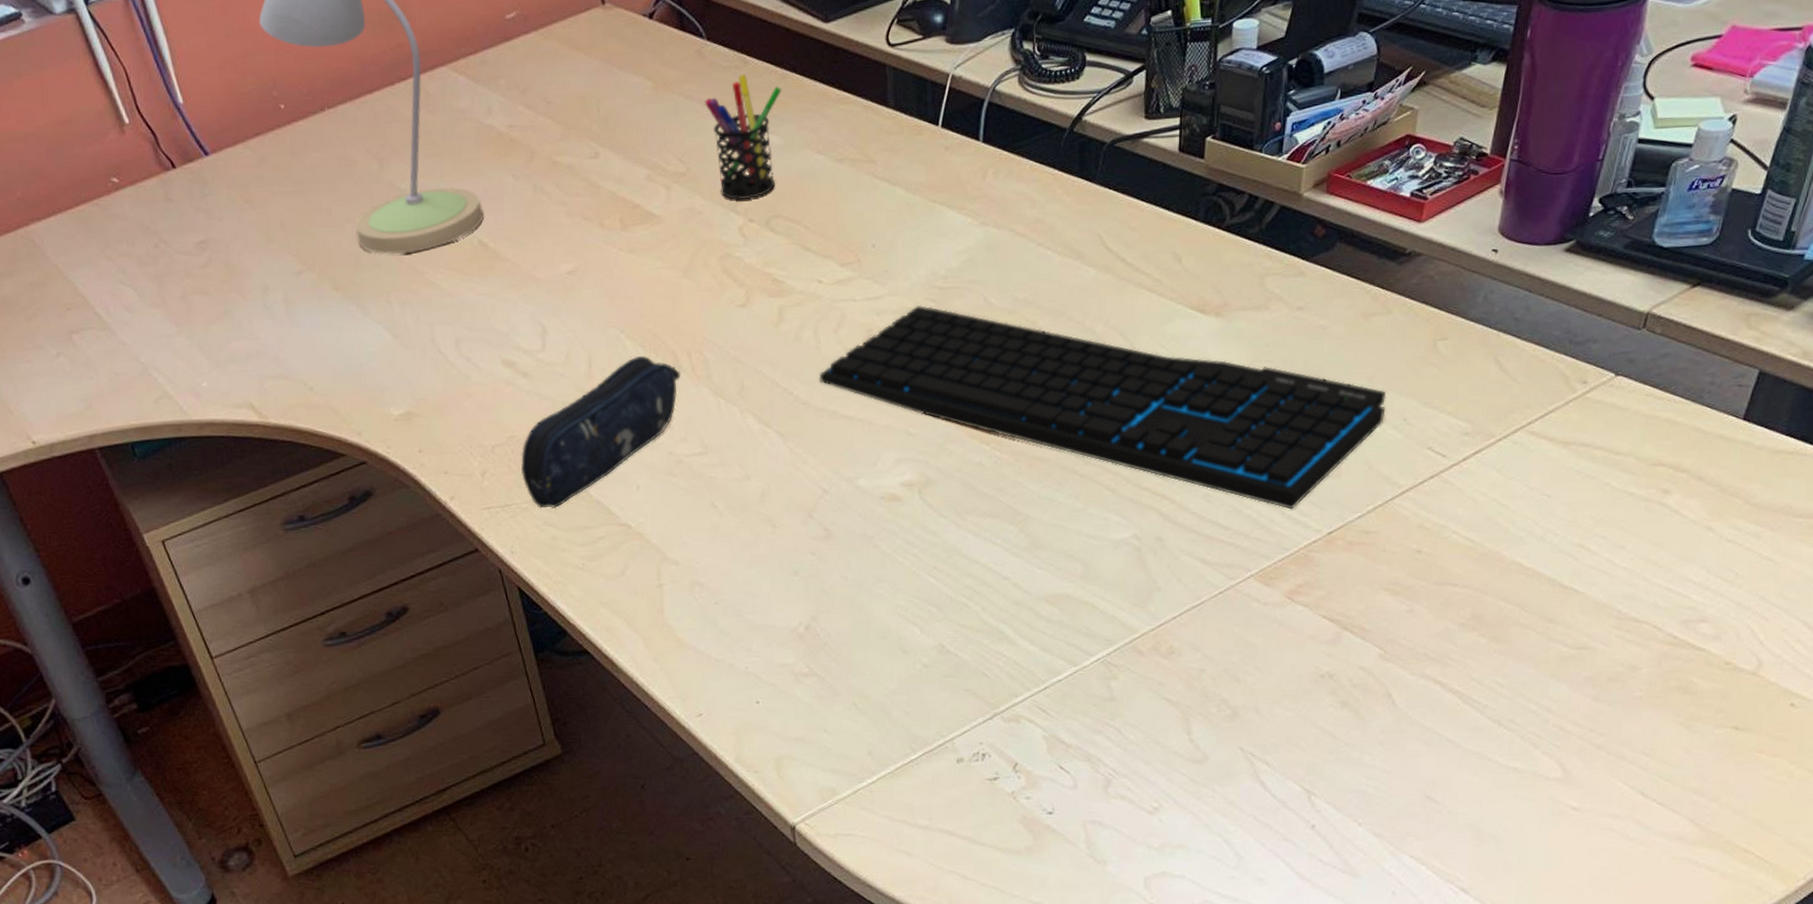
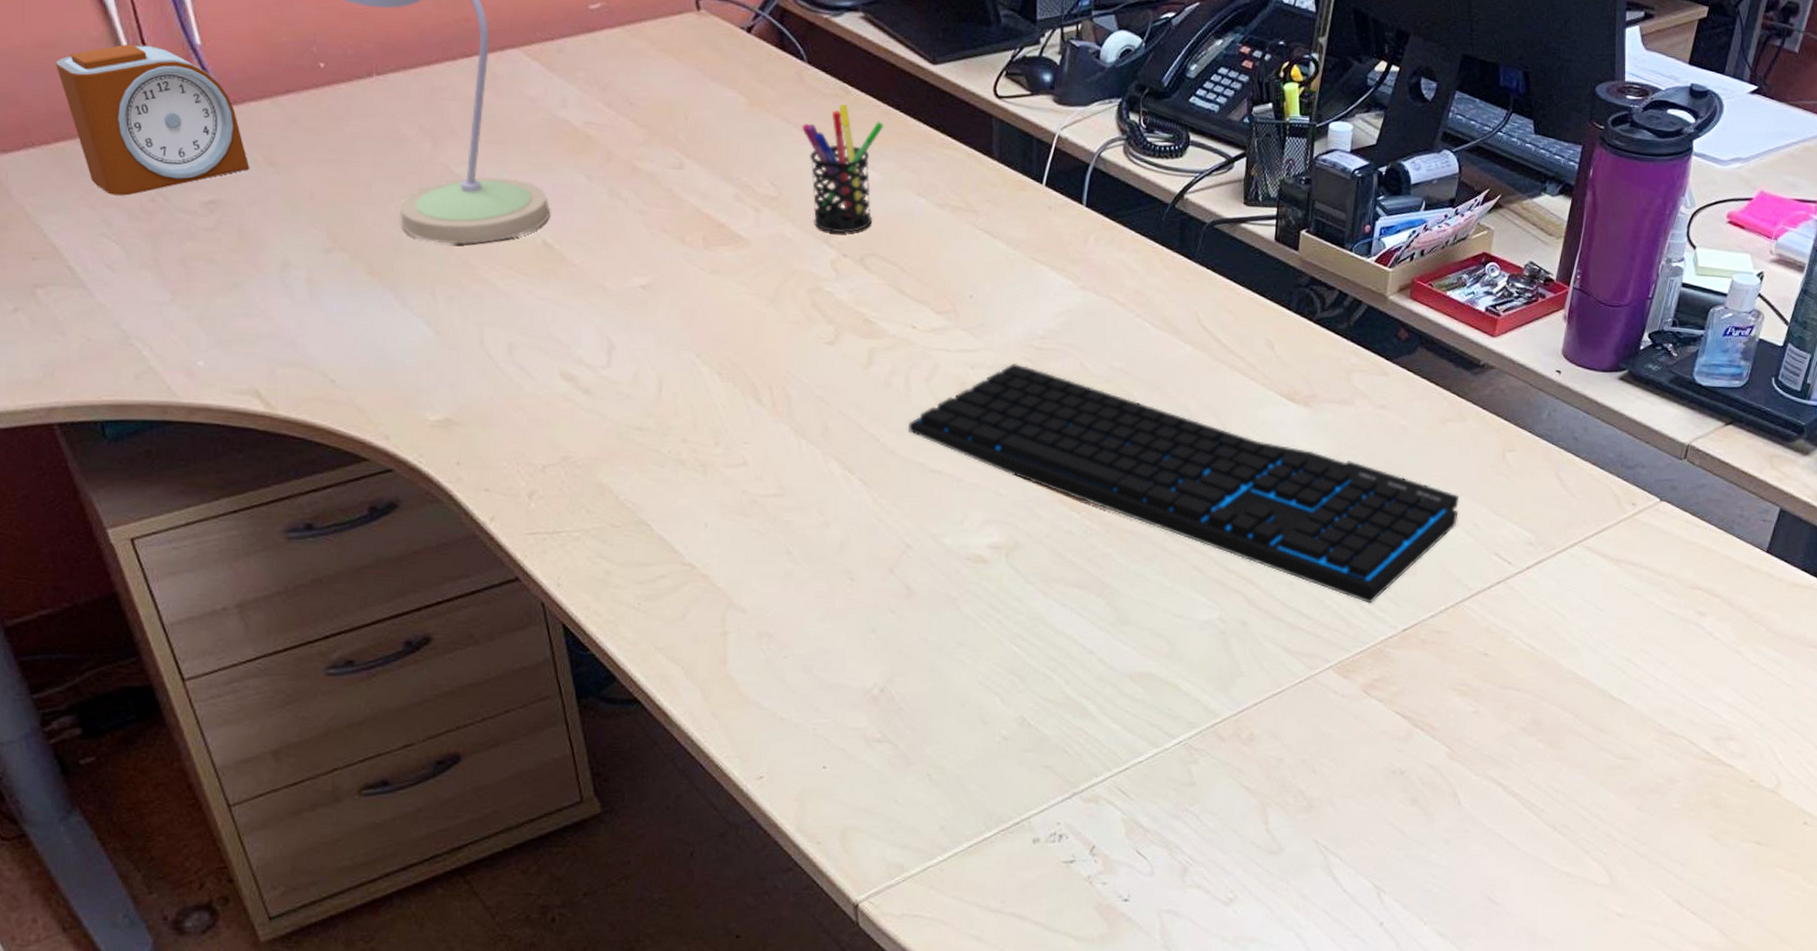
alarm clock: none [71,110,231,246] -> present [56,44,250,196]
pencil case: present [521,355,682,509] -> none [575,384,761,540]

